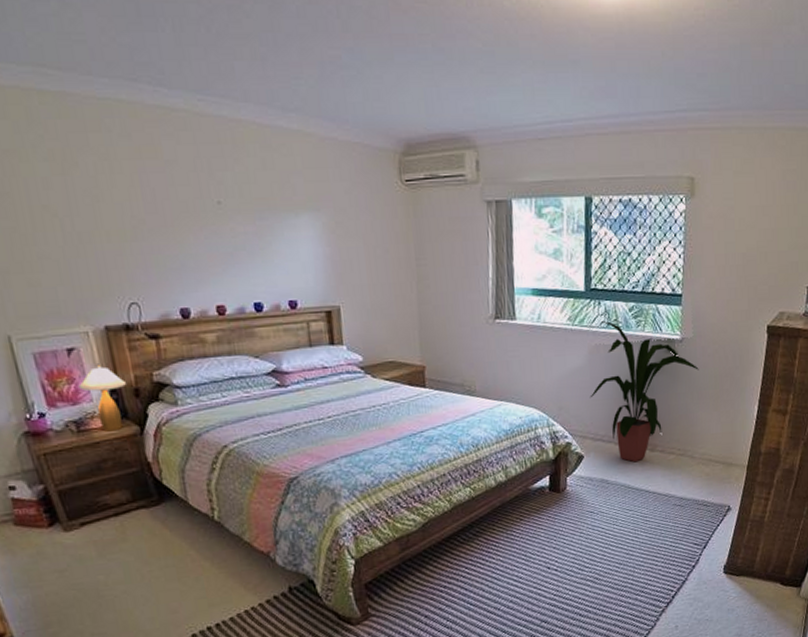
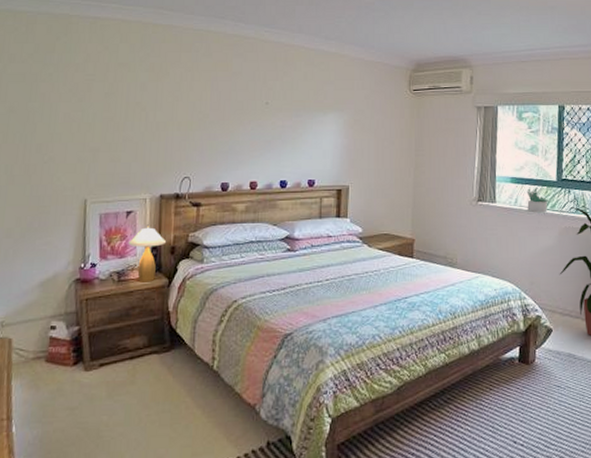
succulent plant: none [551,300,577,330] -> present [527,188,549,213]

